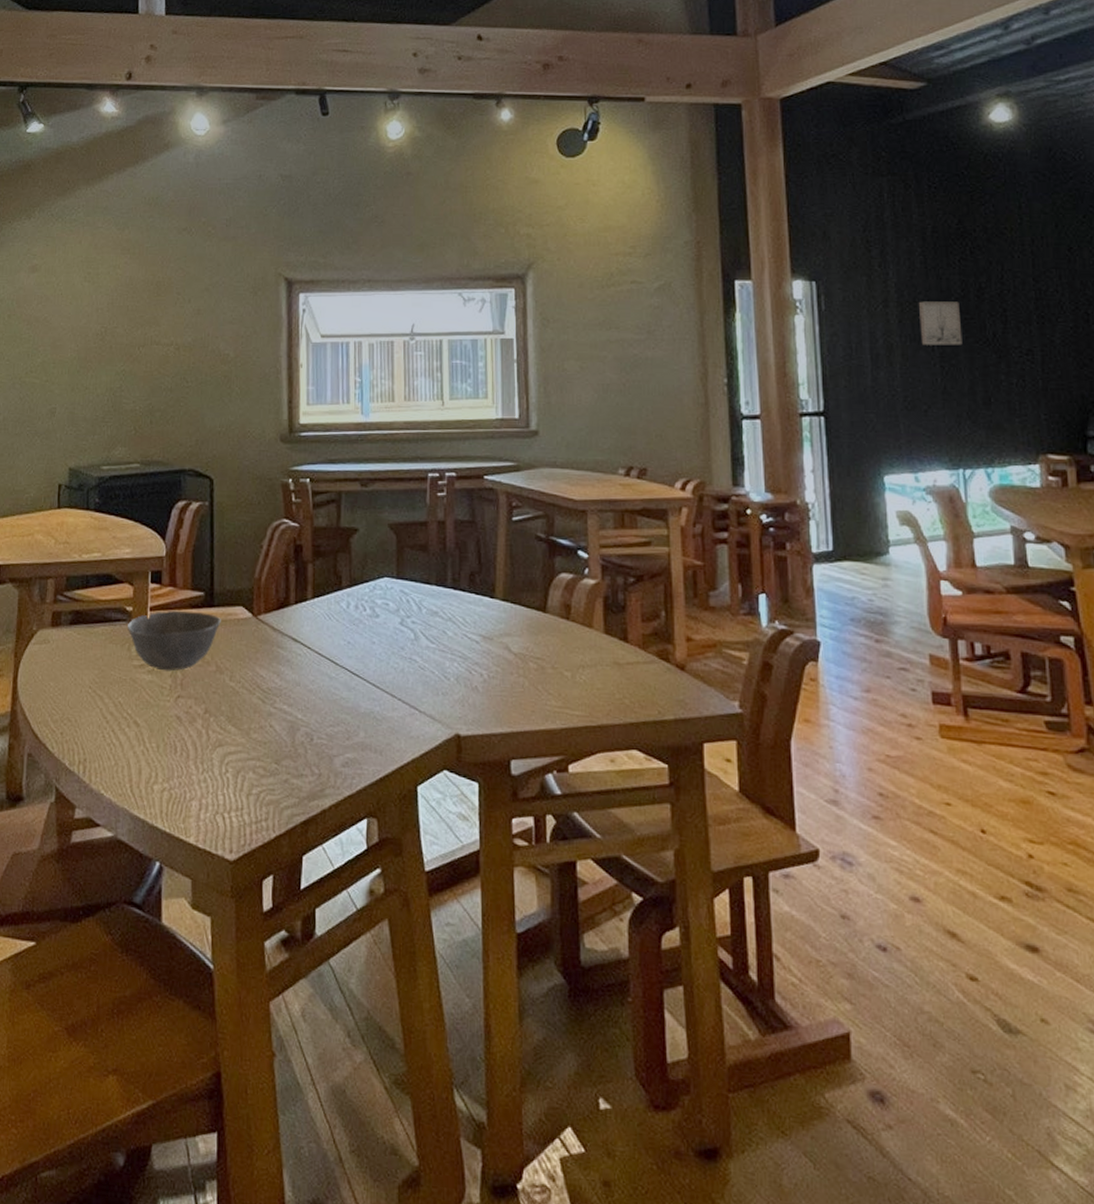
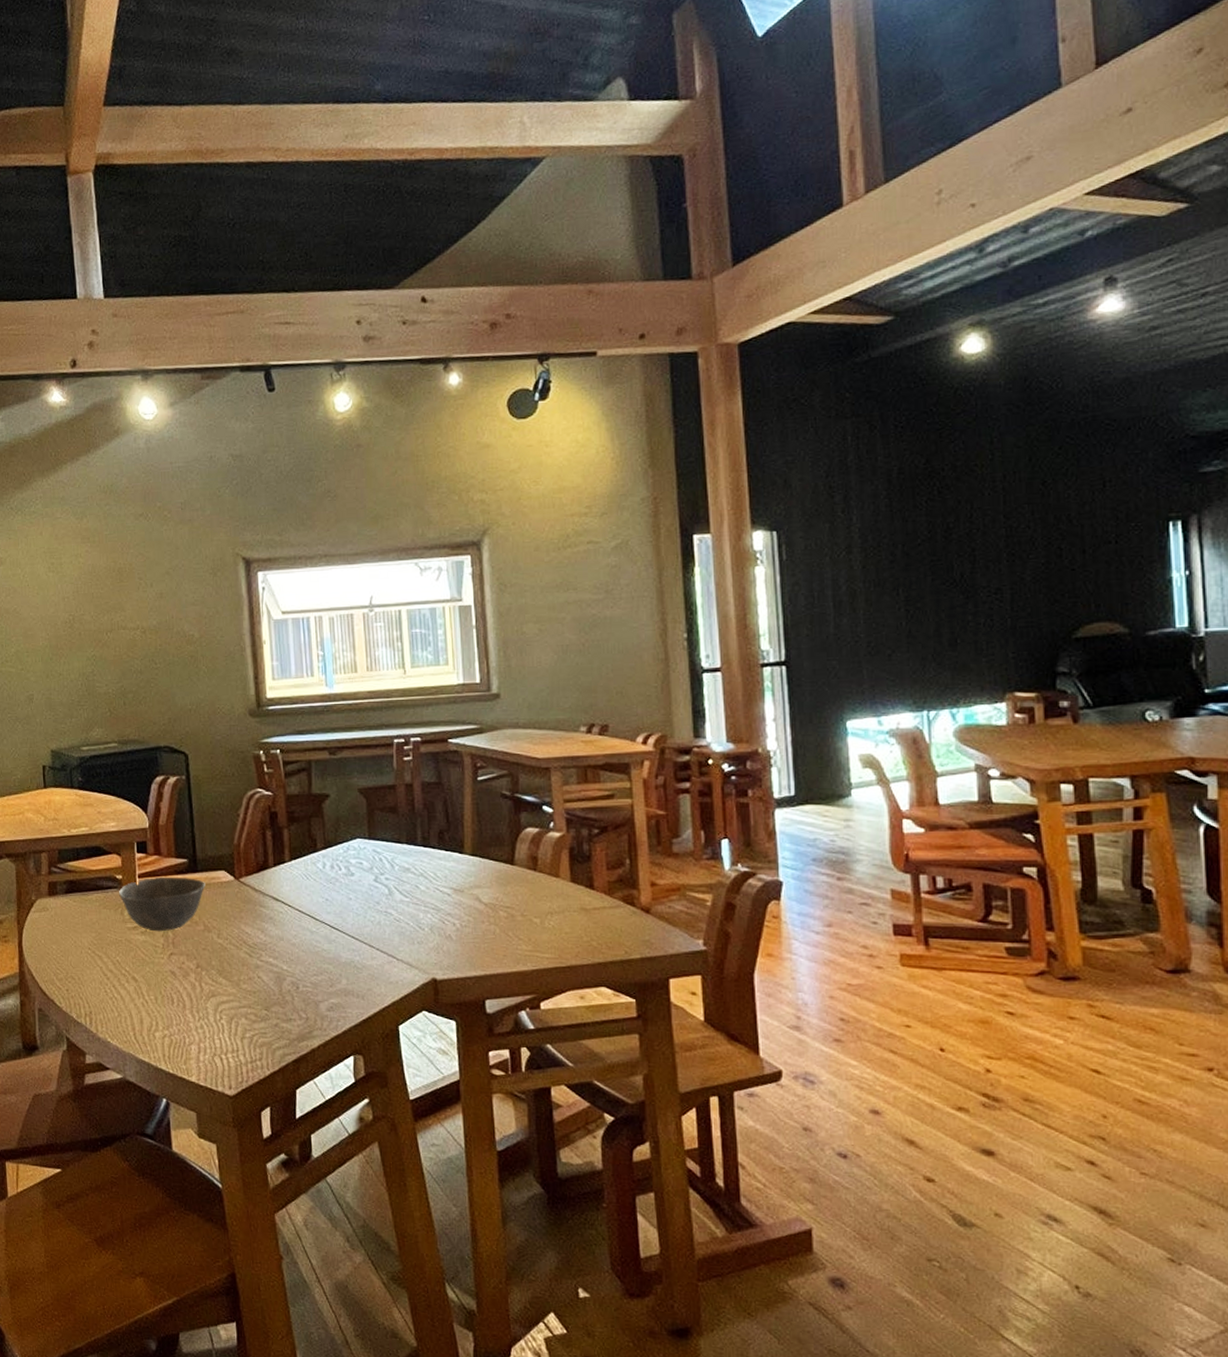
wall art: present [919,301,963,345] -> none [884,543,929,590]

